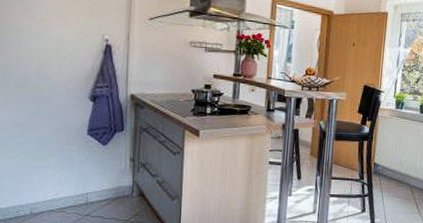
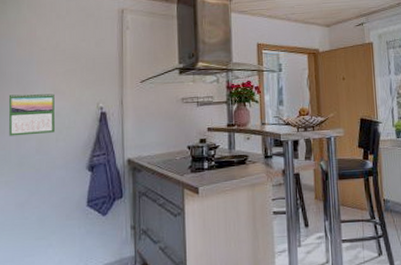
calendar: none [9,12,58,58] -> present [8,92,55,136]

